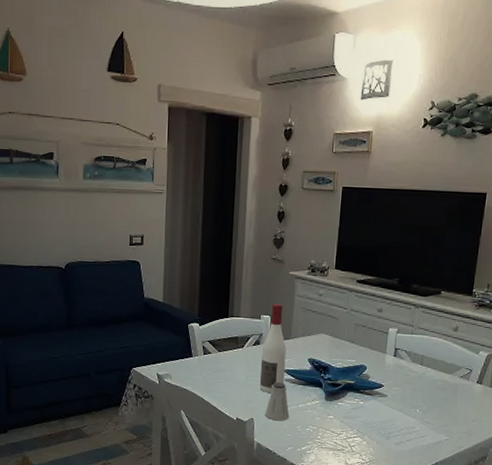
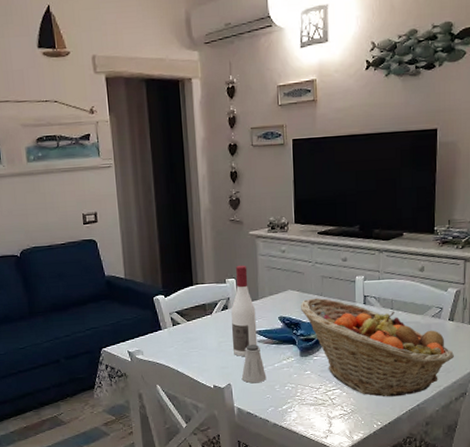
fruit basket: none [331,344,478,452] -> present [301,298,454,397]

